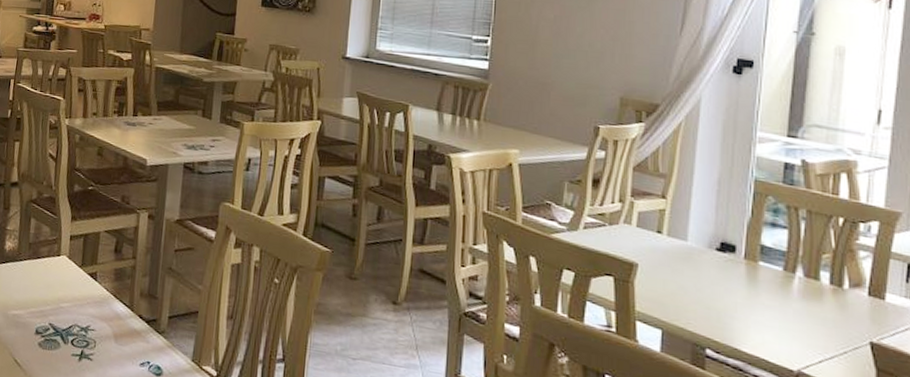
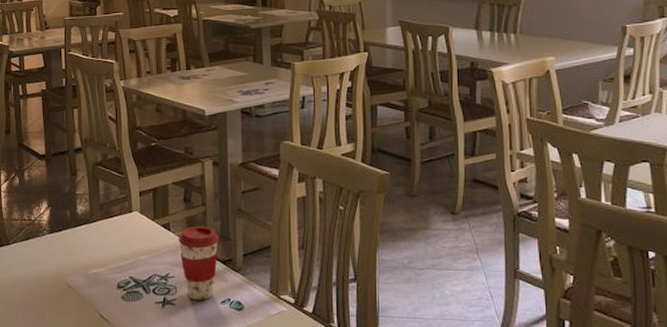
coffee cup: none [103,279,146,359] -> present [178,225,219,301]

